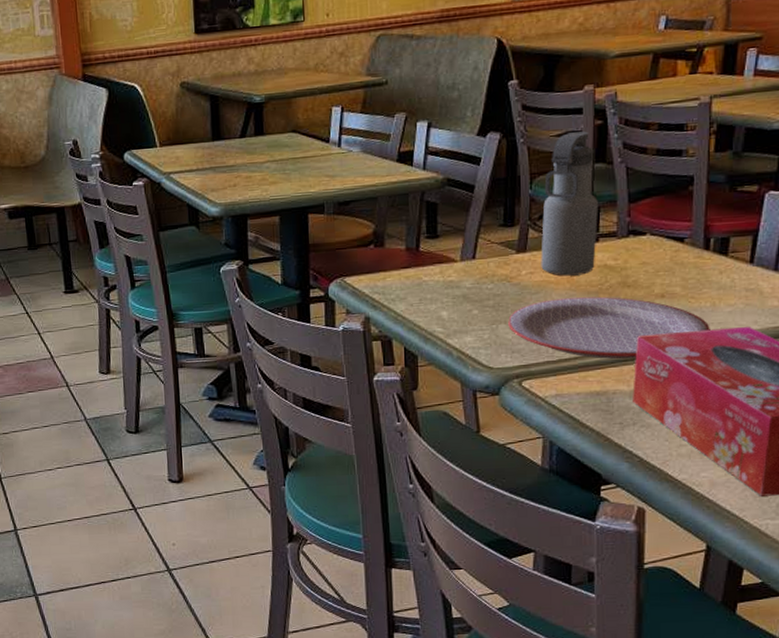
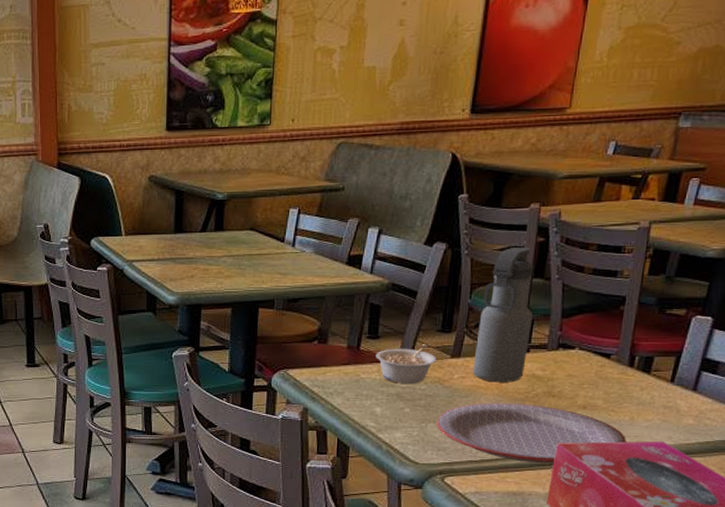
legume: none [437,239,502,284] -> present [376,343,437,384]

